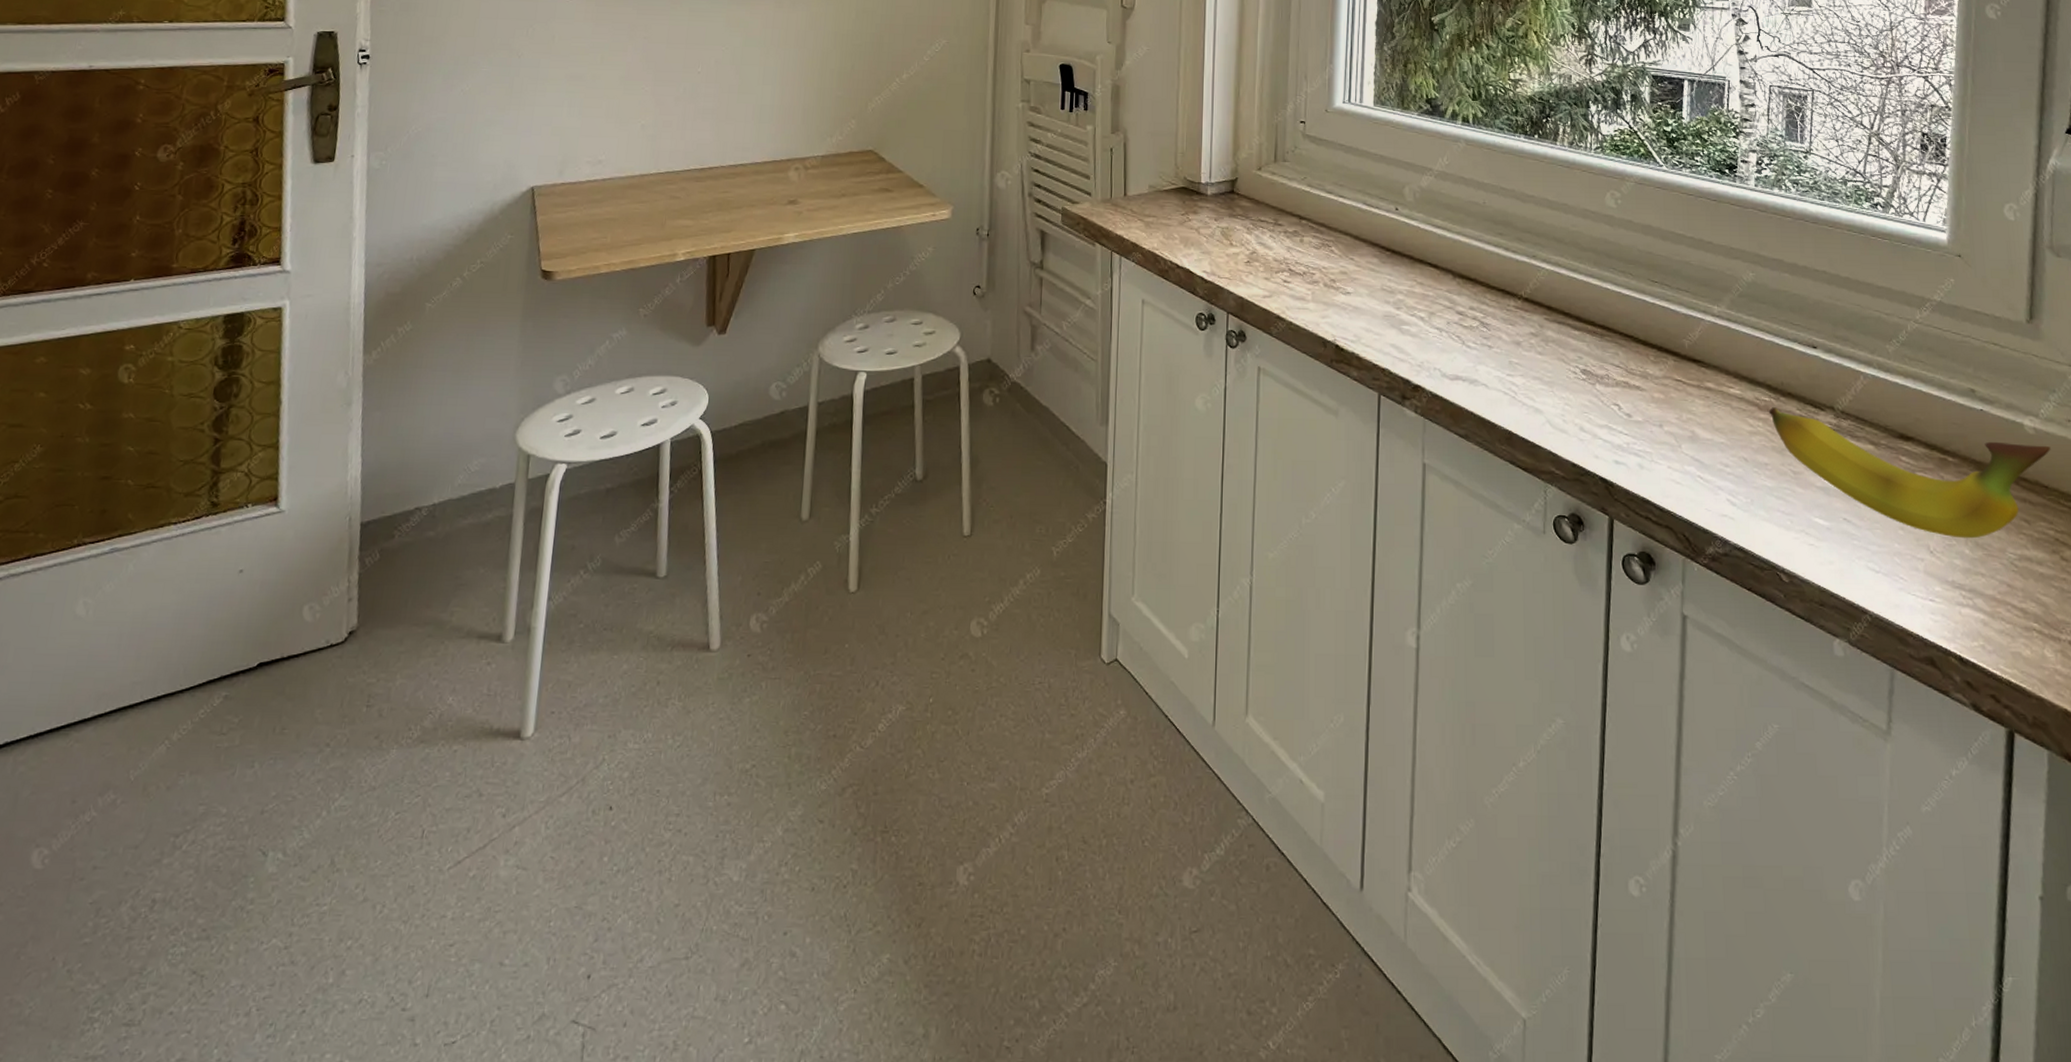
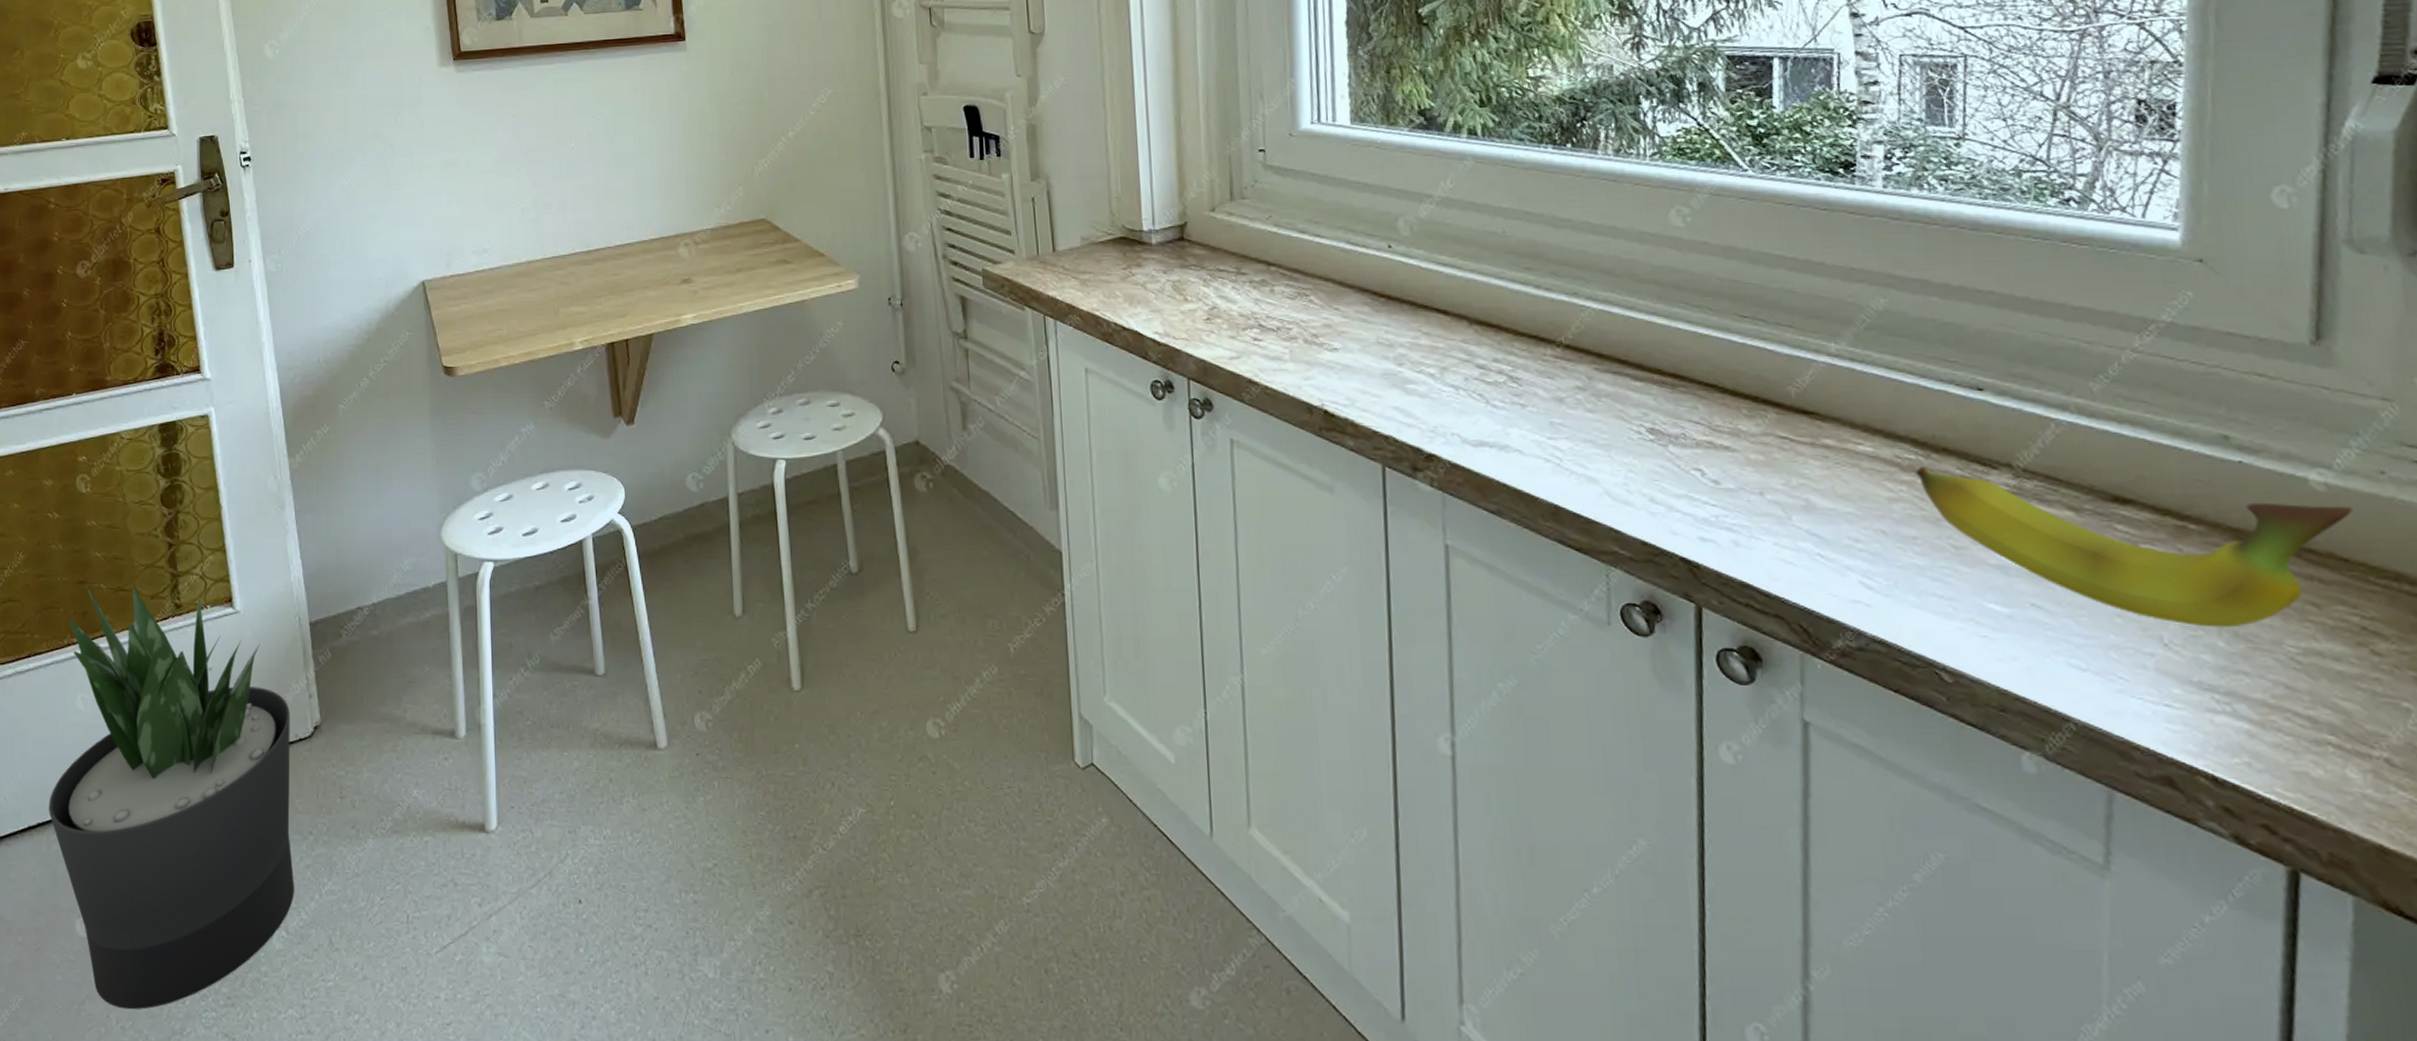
planter: none [21,480,325,950] -> present [49,584,294,1010]

